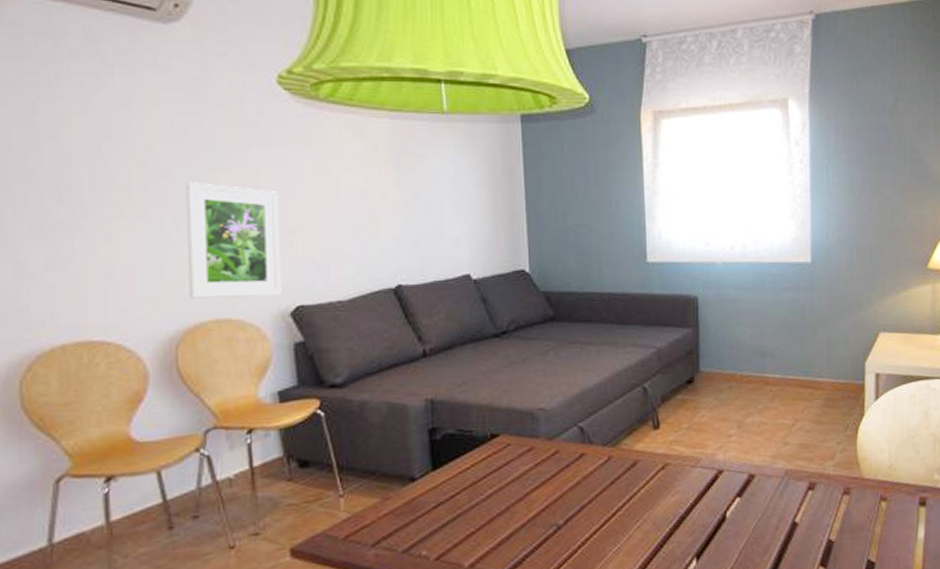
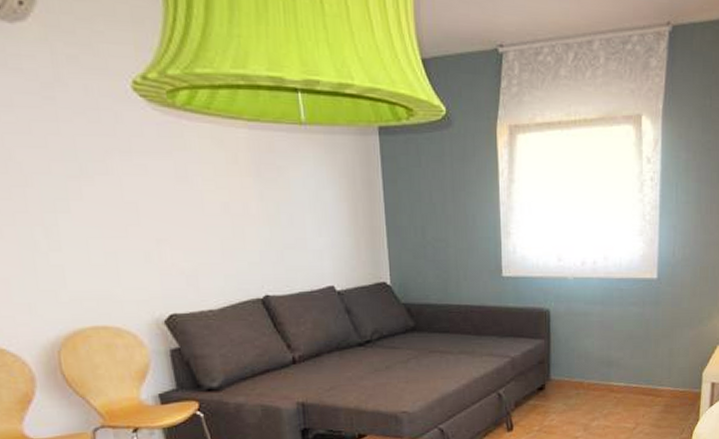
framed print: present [186,182,282,299] -> none [51,191,155,306]

